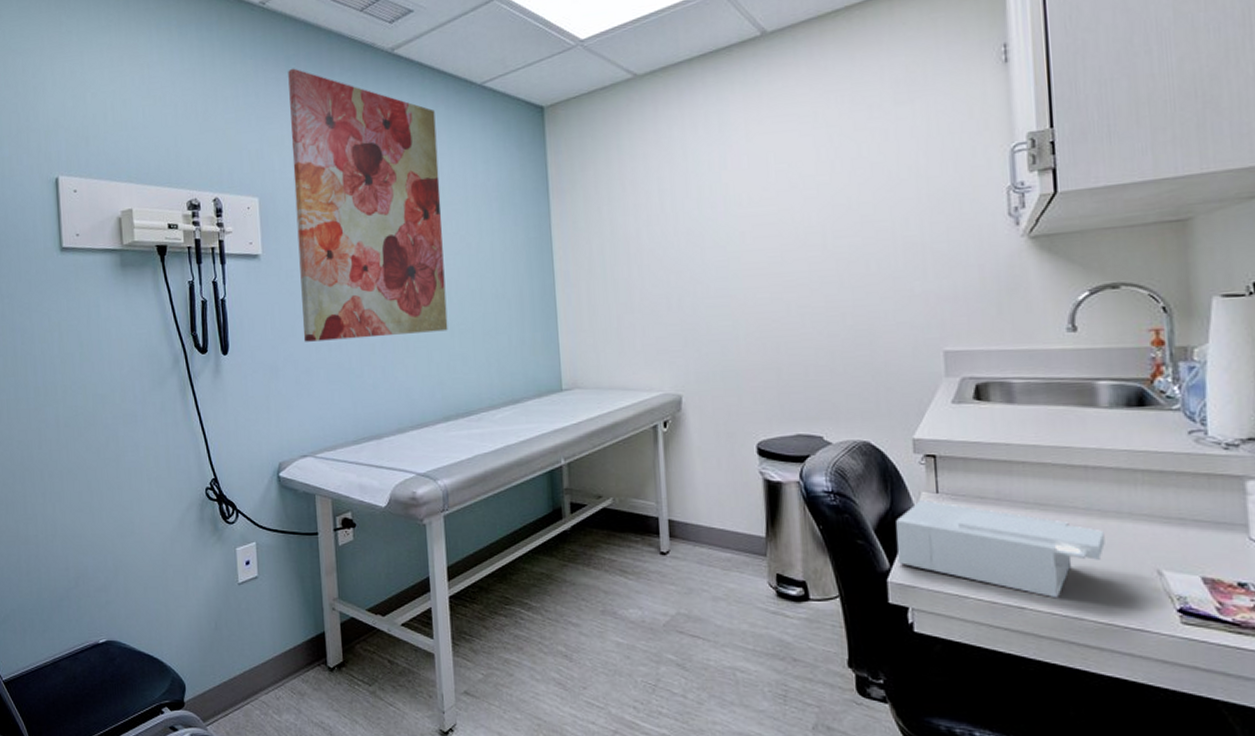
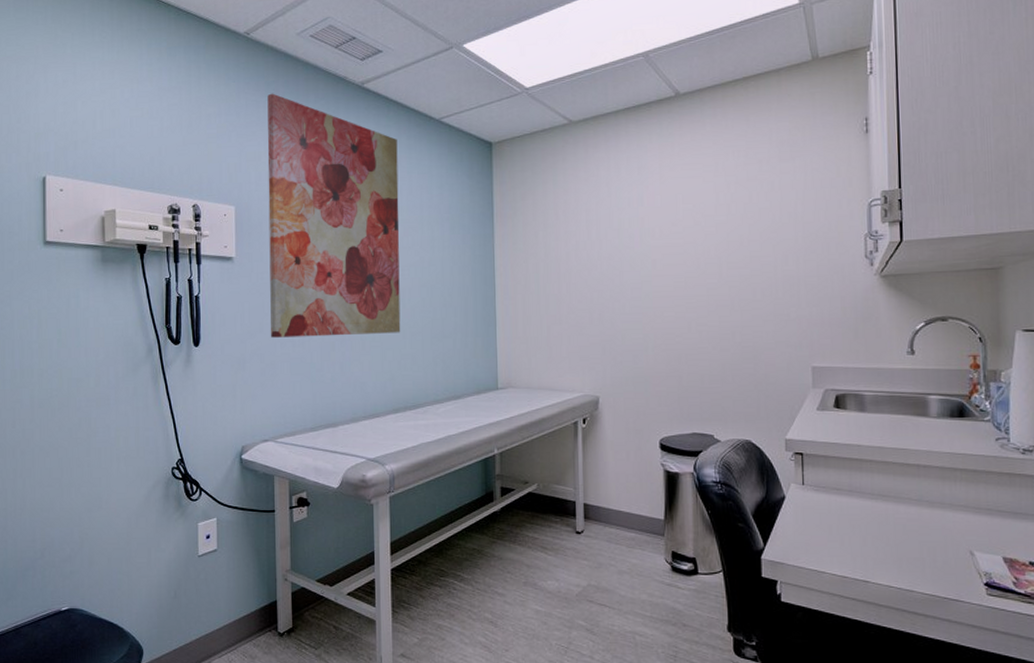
tissue box: present [896,500,1105,599] -> none [769,491,931,574]

